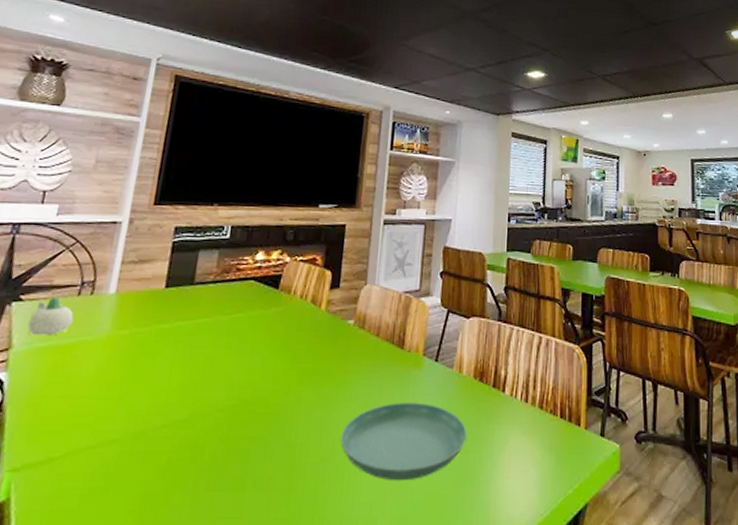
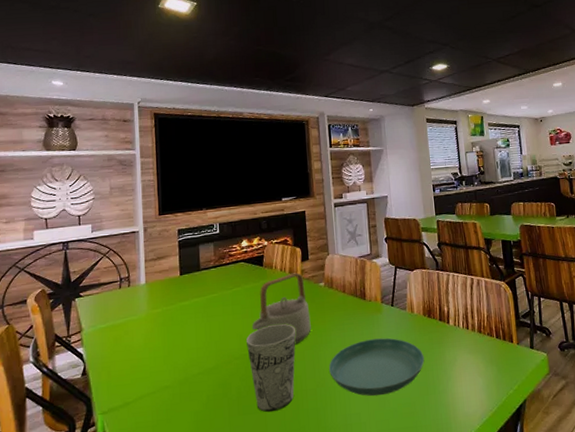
succulent planter: present [27,296,74,336] -> none [89,291,120,320]
cup: none [234,368,306,491] -> present [246,323,296,413]
teapot: none [248,302,329,399] -> present [252,273,311,345]

